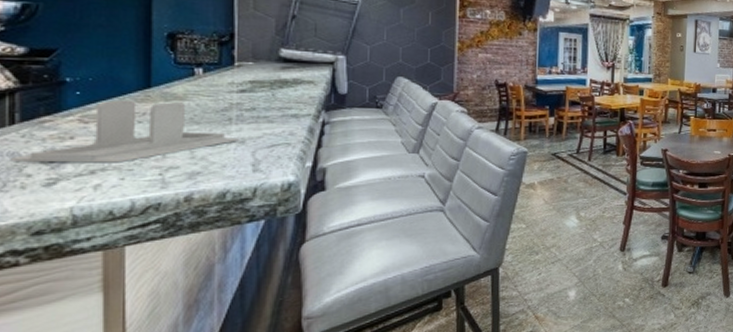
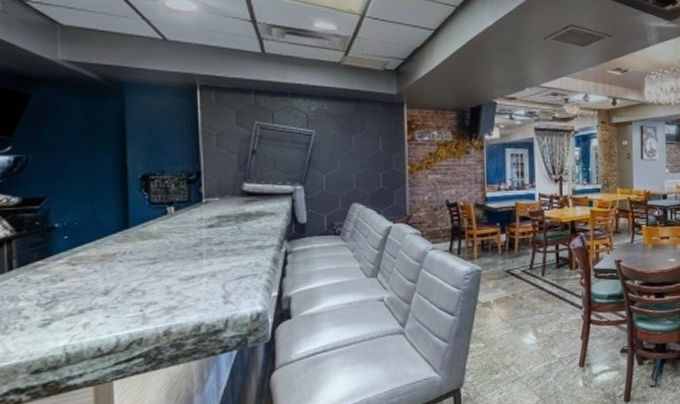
napkin holder: present [10,99,239,163] -> none [10,241,210,305]

